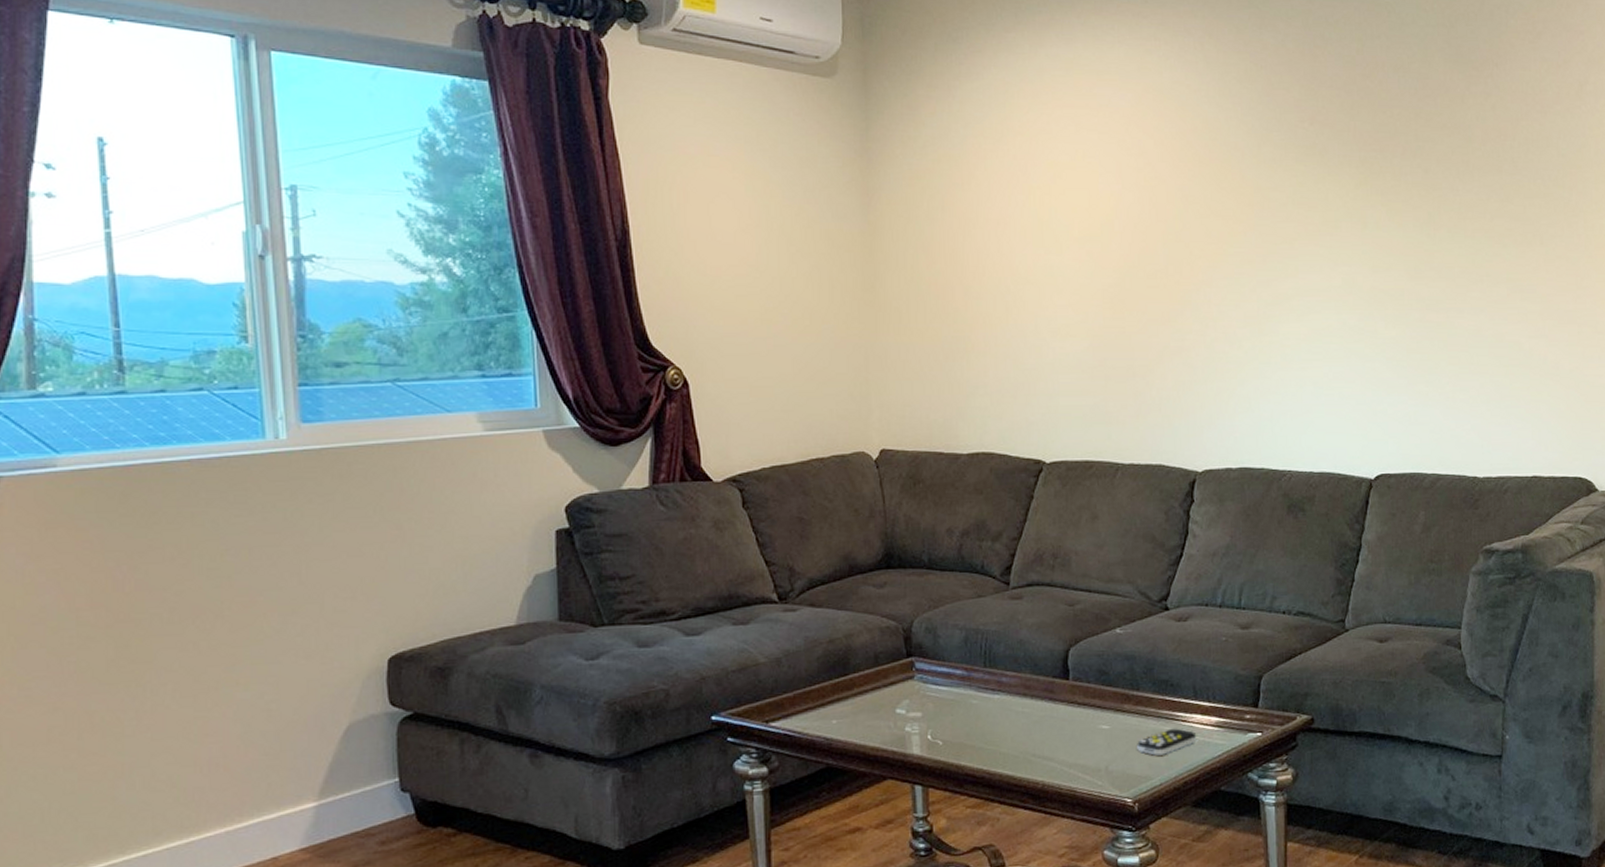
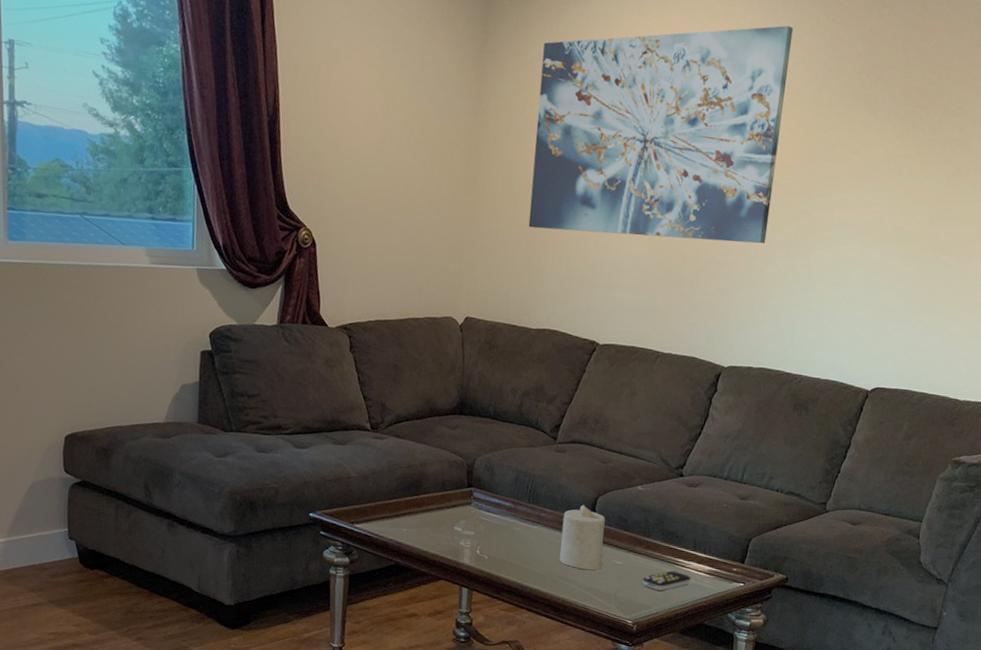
wall art: none [936,77,1225,336] -> present [528,25,793,244]
candle: none [1029,660,1086,743] -> present [559,504,606,571]

